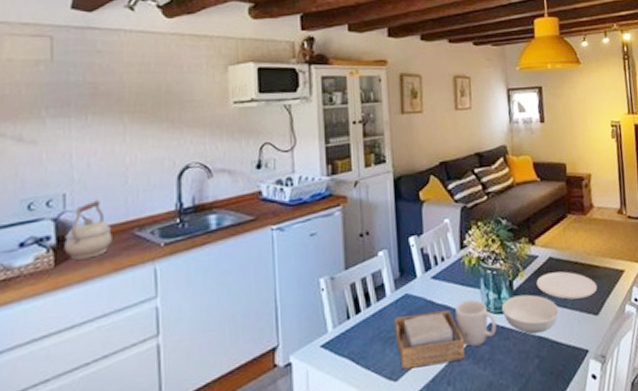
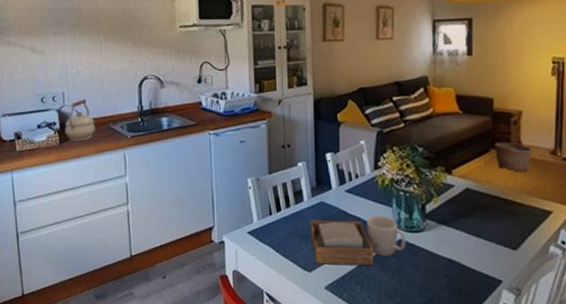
bowl: present [501,294,559,335] -> none [412,219,472,257]
plate: present [536,271,598,300] -> none [450,203,519,232]
basket: none [570,205,603,235] -> present [495,143,533,172]

